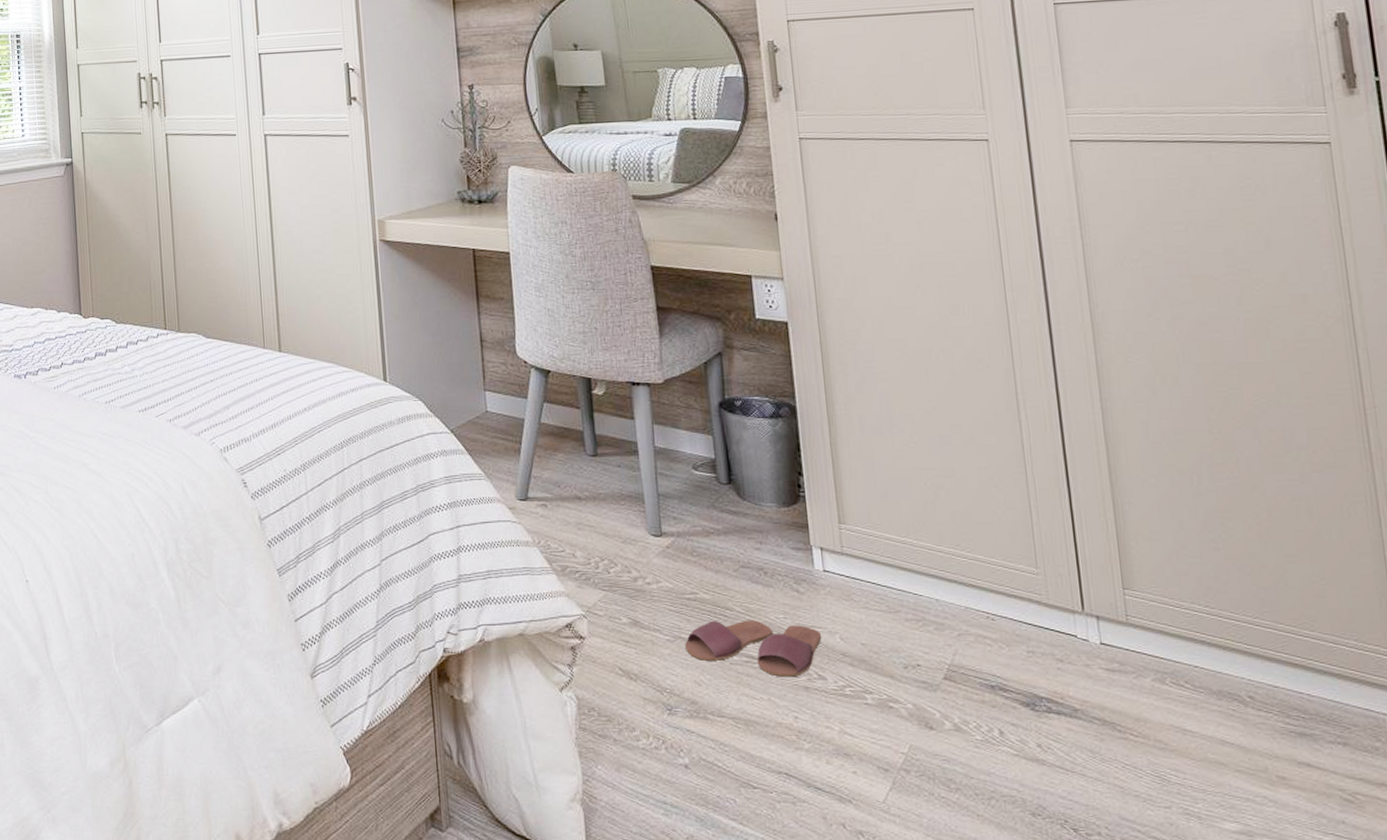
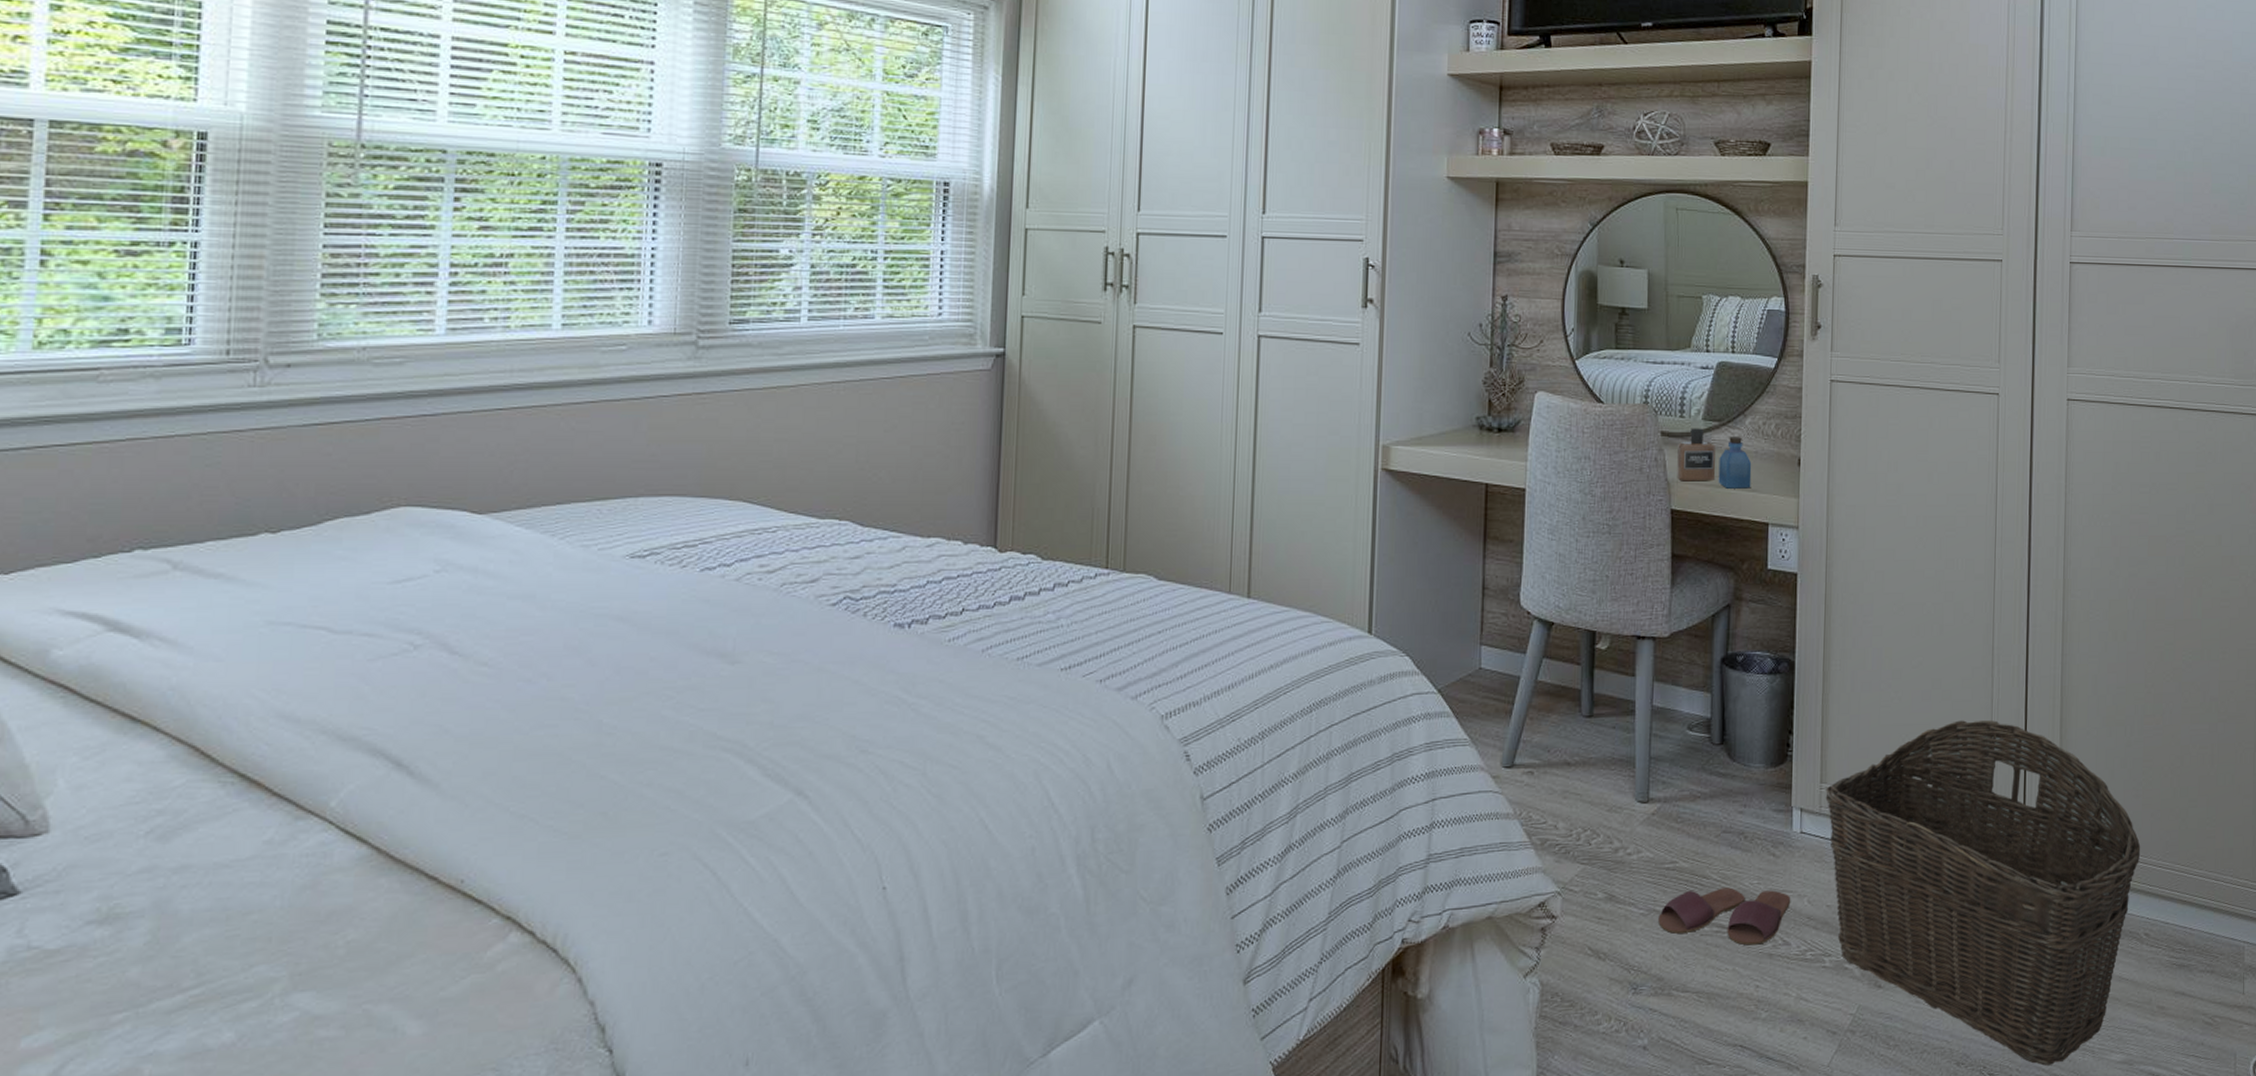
perfume: none [650,190,692,240] -> present [1677,428,1717,482]
perfume bottle: none [693,196,729,245] -> present [1718,437,1752,489]
wicker basket: none [845,465,1231,827] -> present [1825,720,2141,1066]

